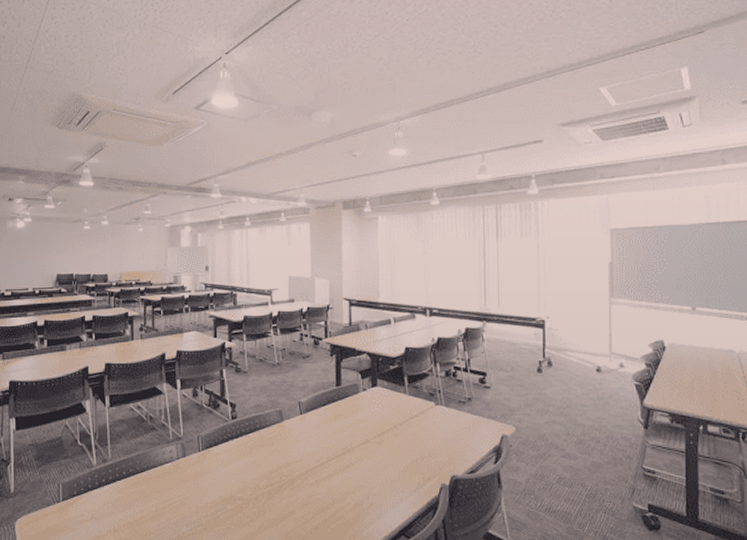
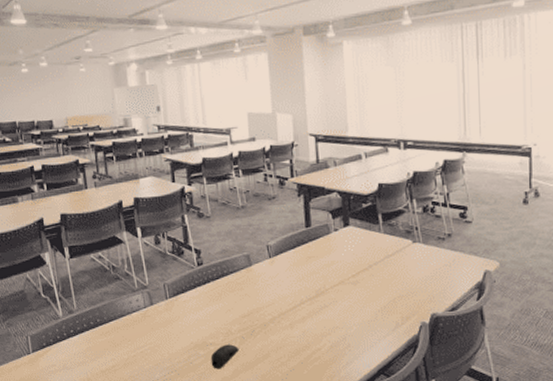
computer mouse: none [237,499,266,525] -> present [210,344,239,369]

